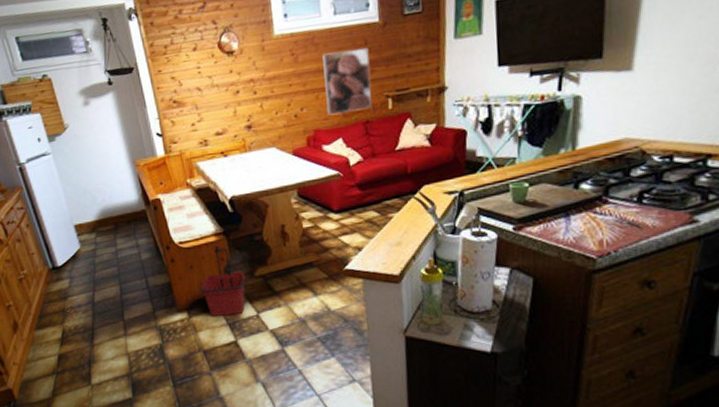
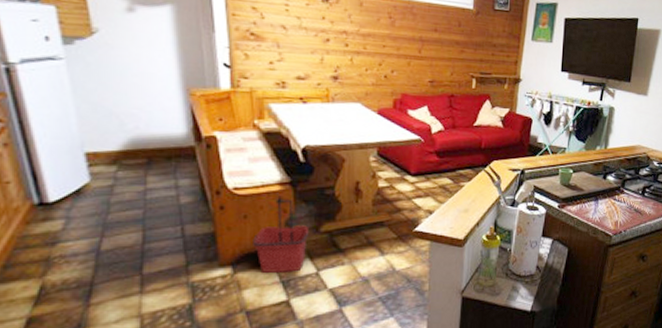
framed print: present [322,47,372,116] -> none [417,25,461,84]

